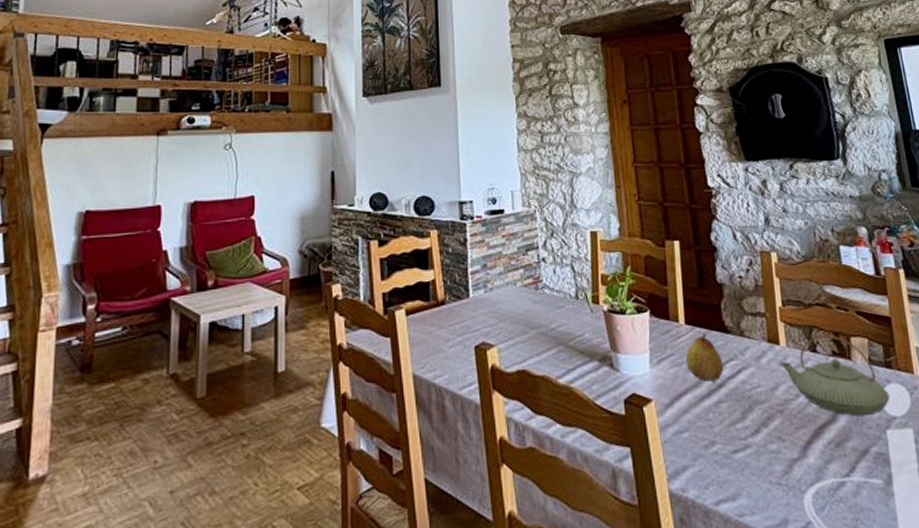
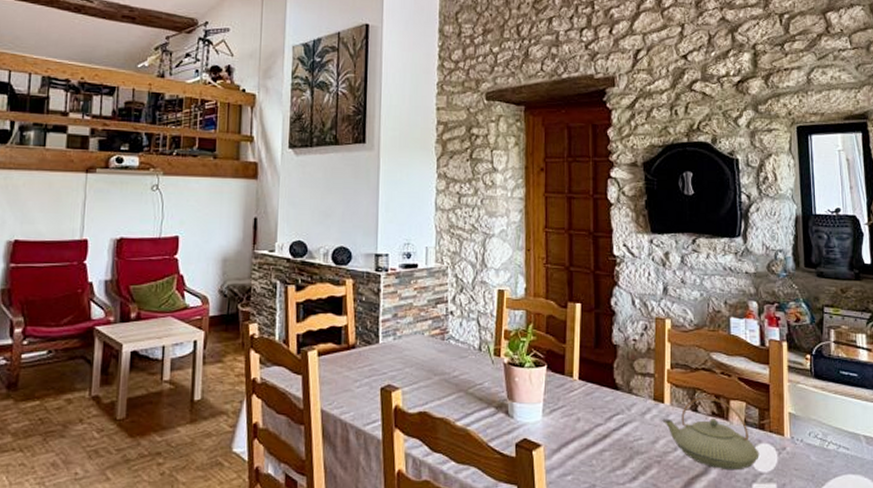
fruit: present [685,334,724,382] -> none [576,389,611,432]

